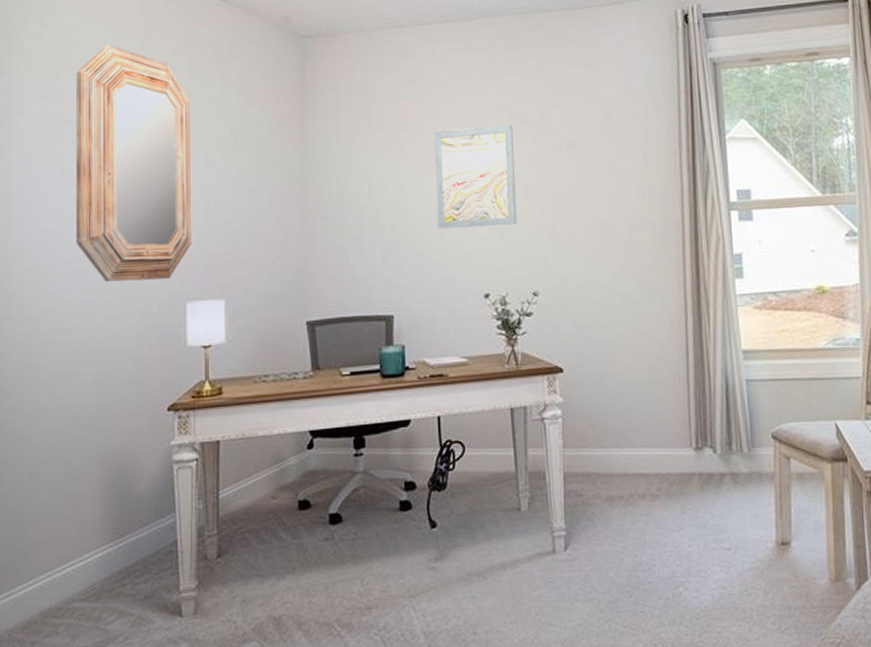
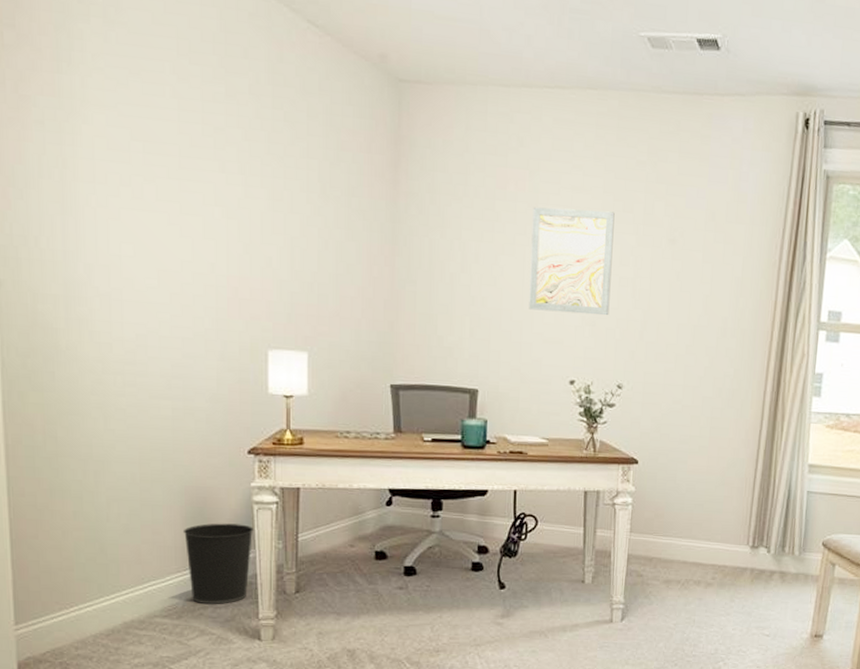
home mirror: present [75,45,191,282] -> none [147,56,274,323]
wastebasket: none [102,487,174,581] -> present [182,523,254,604]

